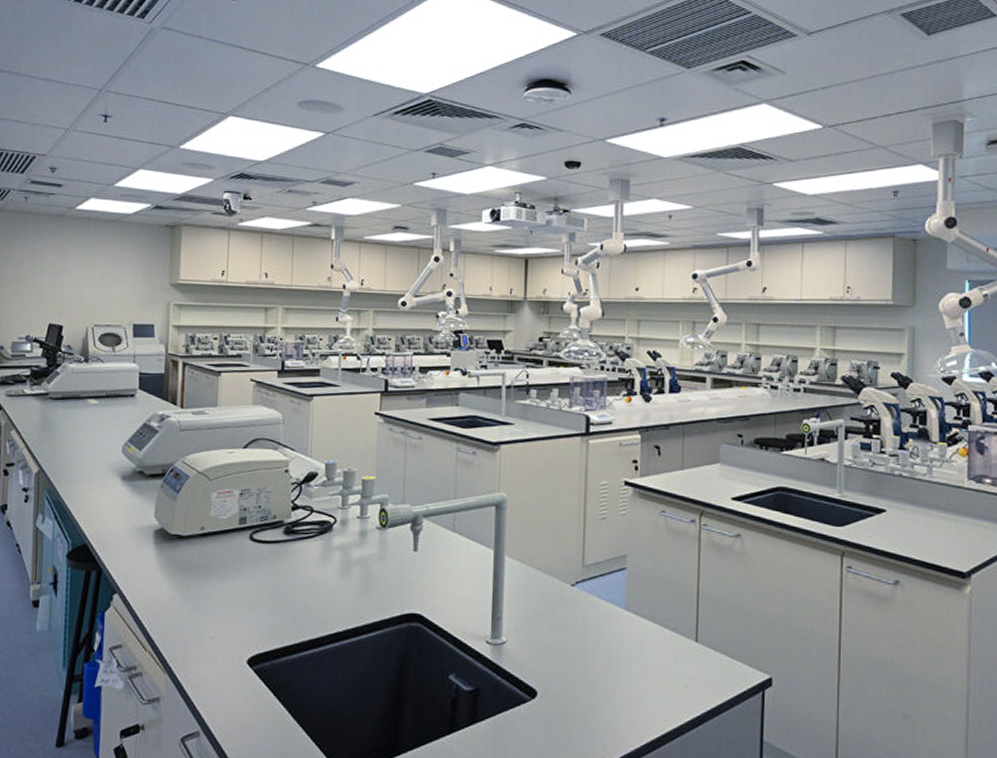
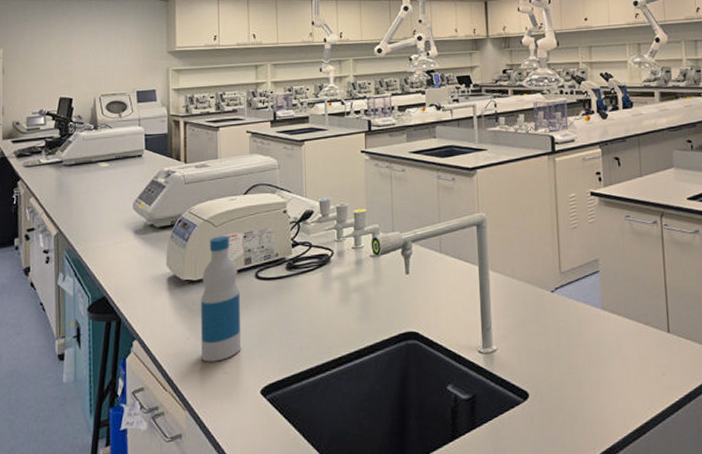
bottle: none [186,491,232,625] -> present [201,236,242,362]

